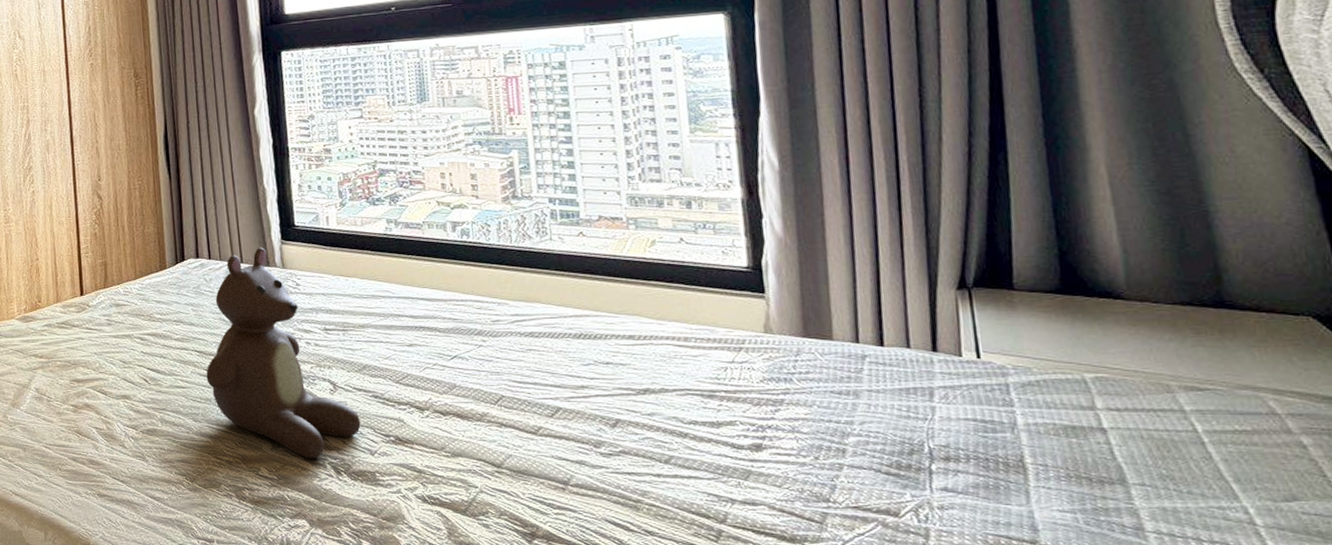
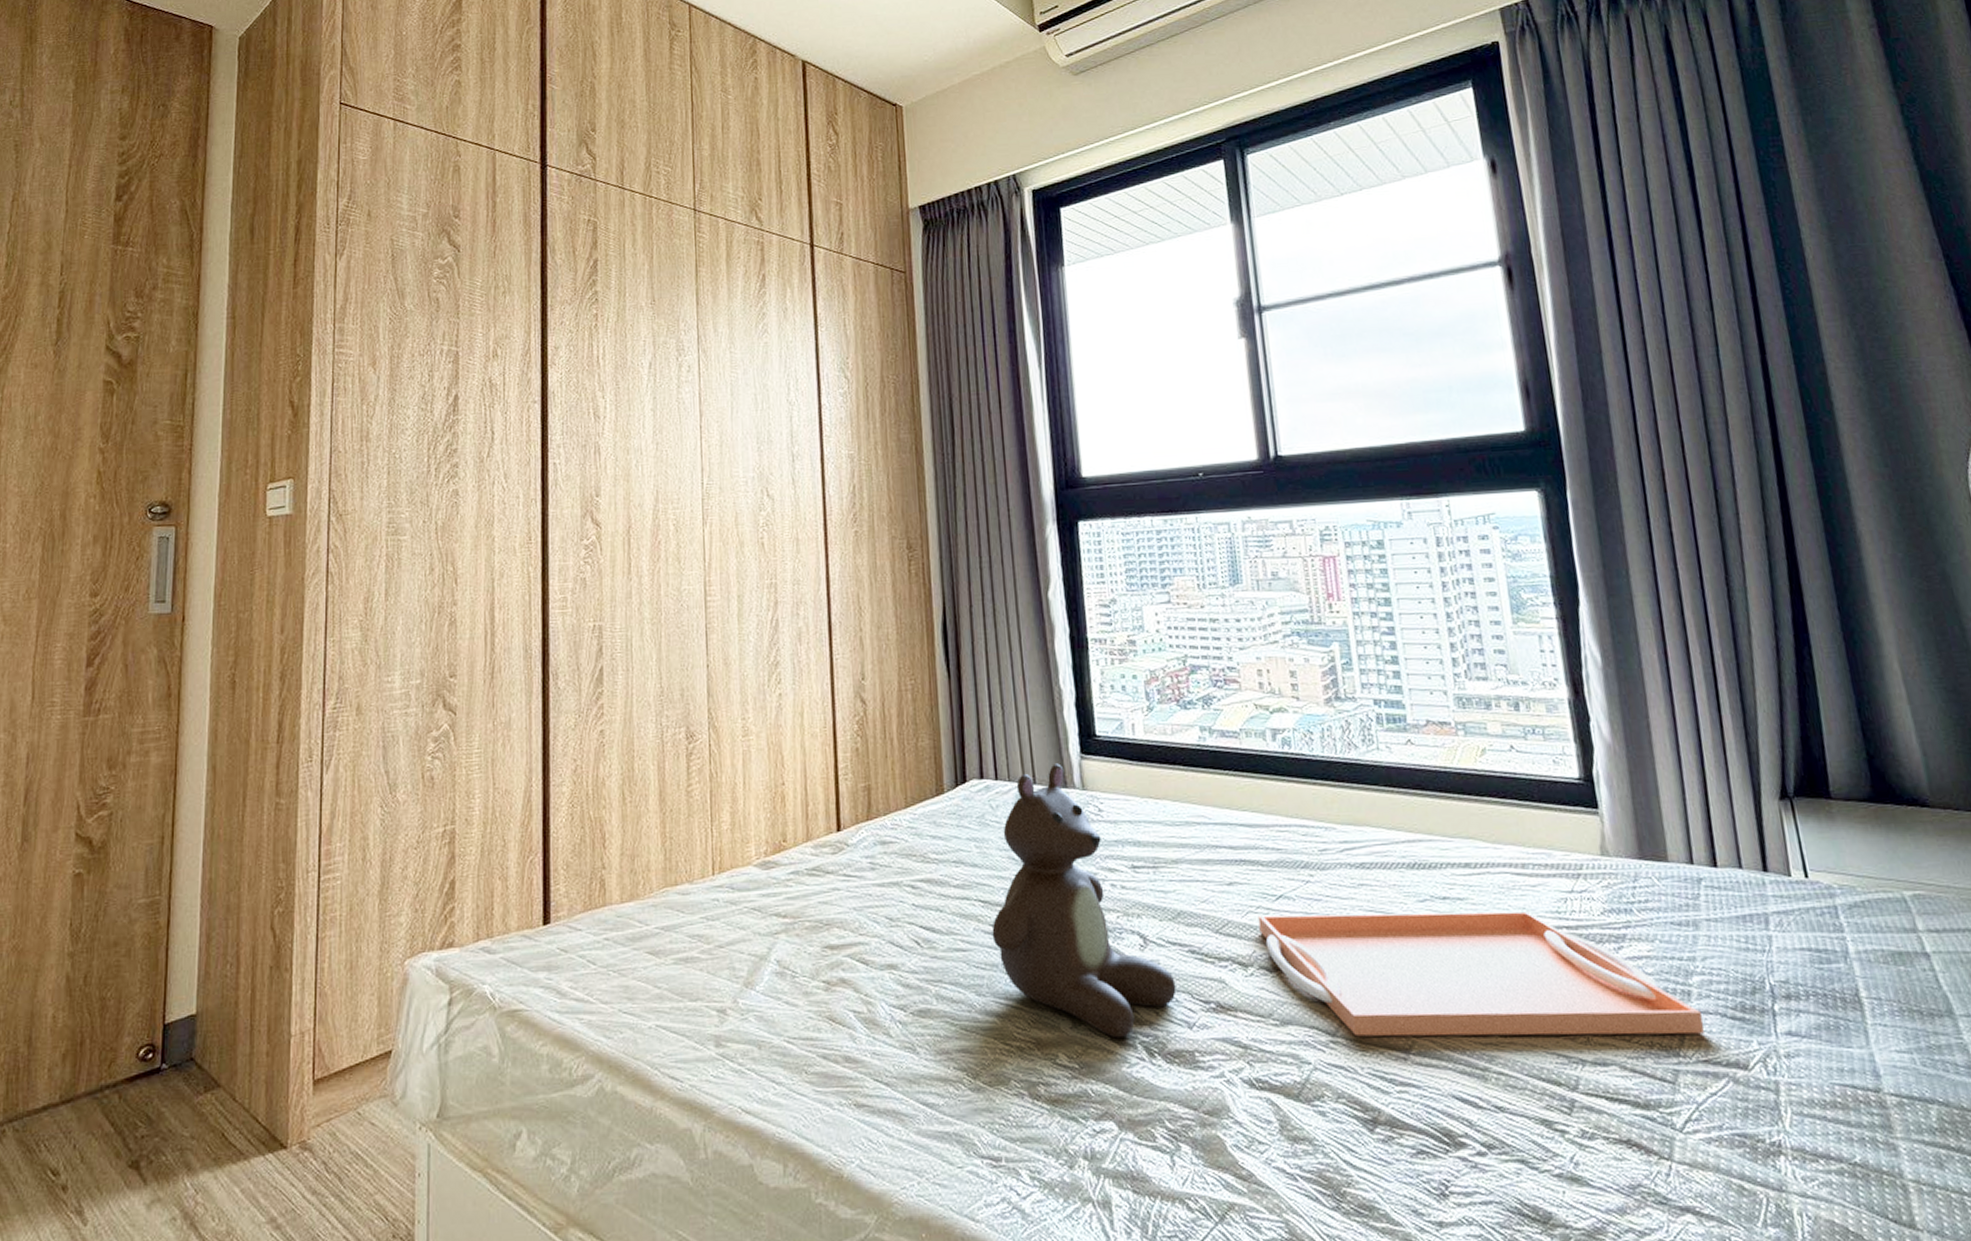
serving tray: none [434,371,856,485] -> present [1258,911,1704,1037]

